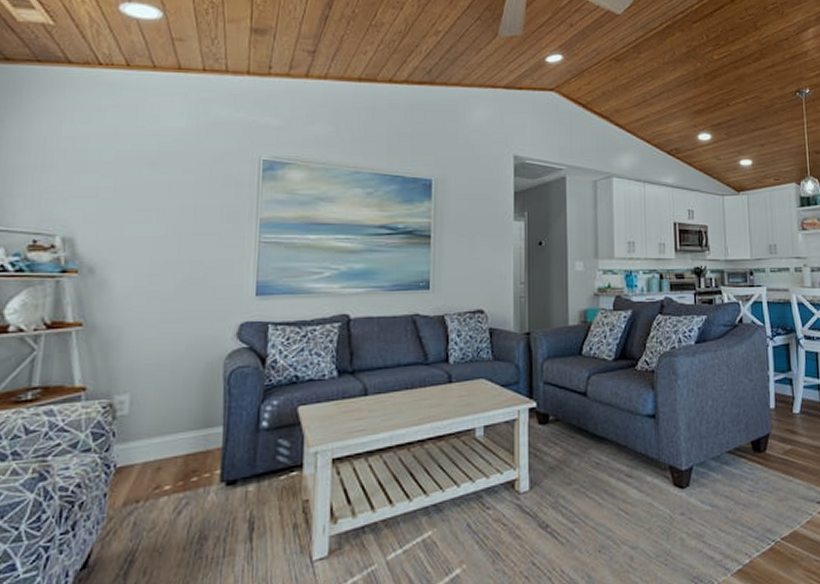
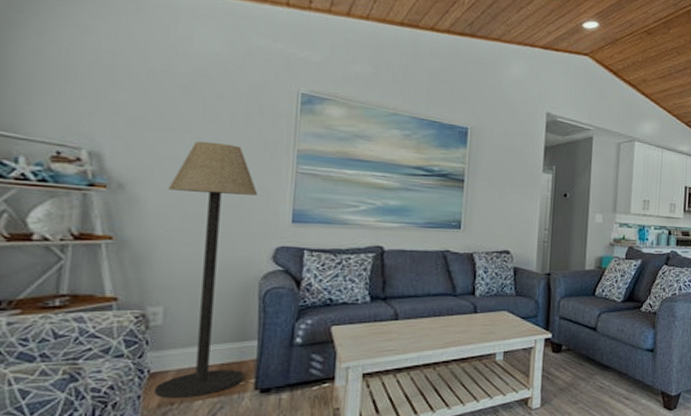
floor lamp: none [120,217,222,495] -> present [154,141,258,398]

